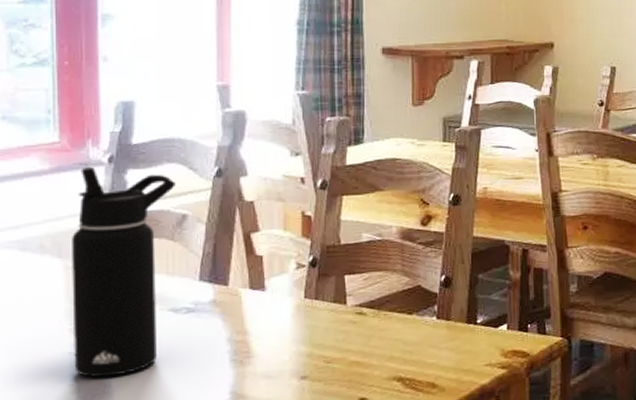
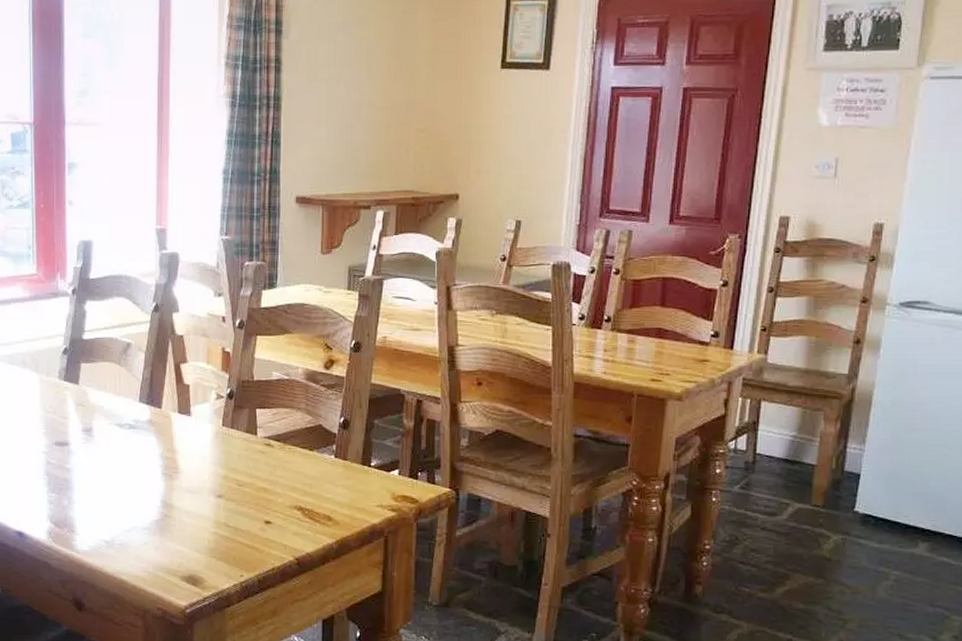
water bottle: present [72,166,175,378] -> none [45,296,122,476]

